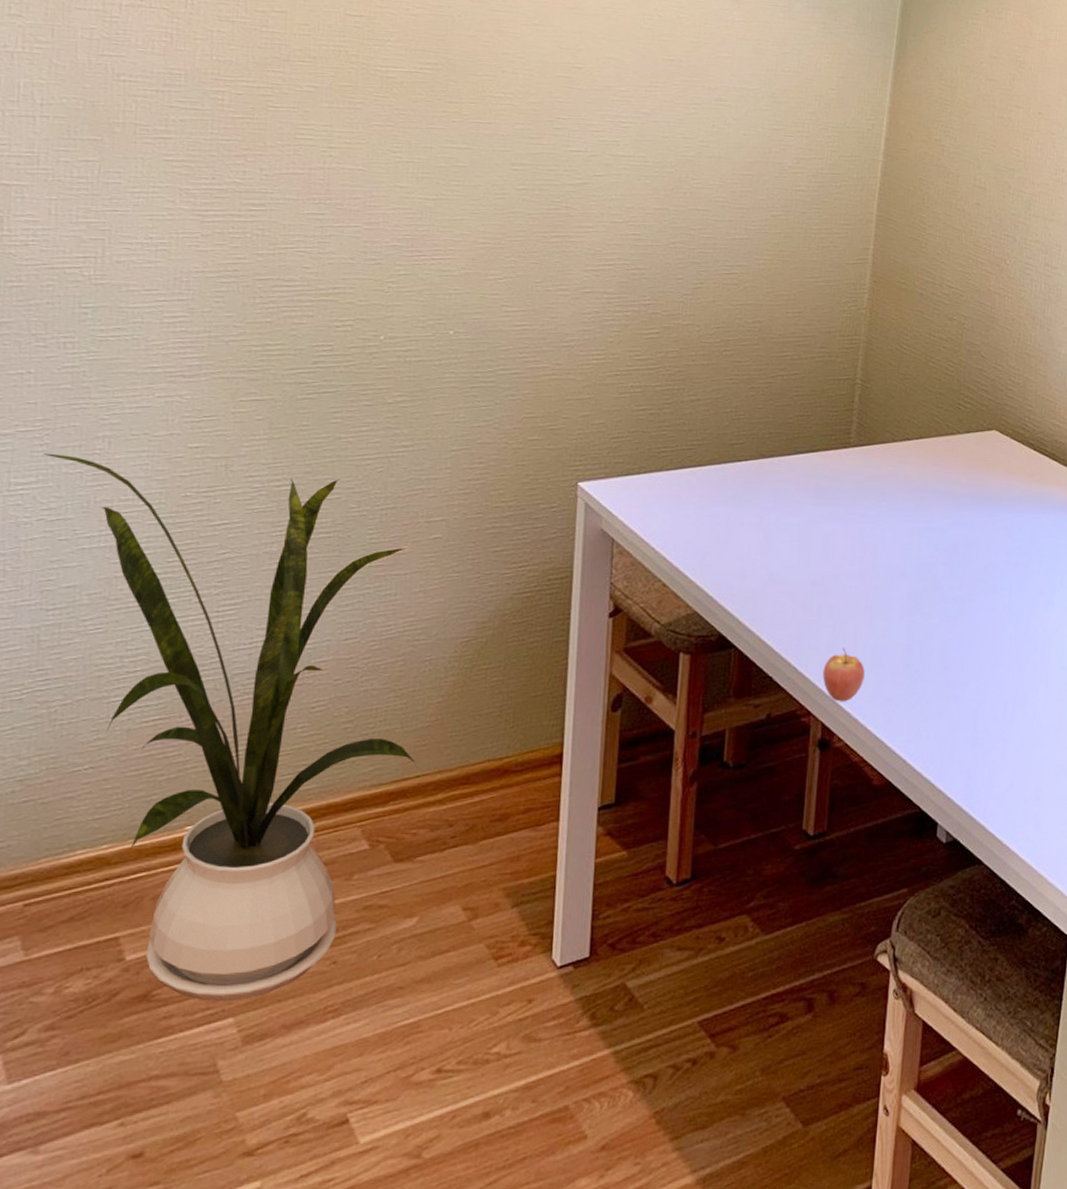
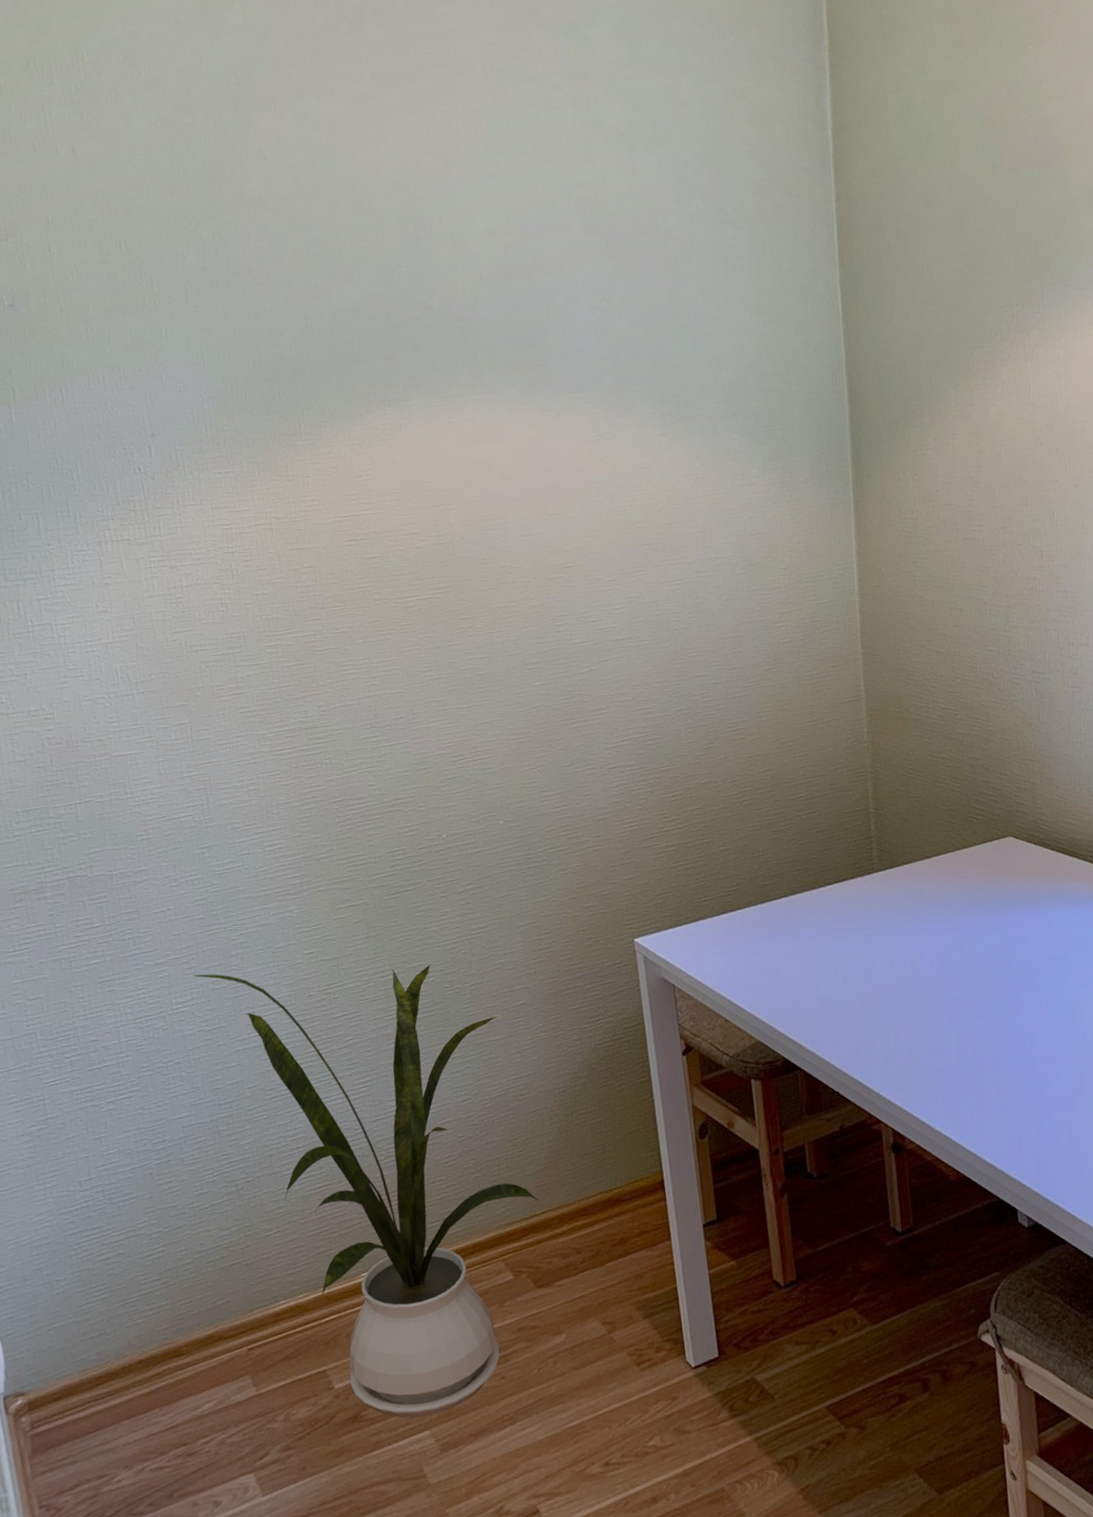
fruit: present [823,648,865,702] -> none [884,1058,925,1108]

